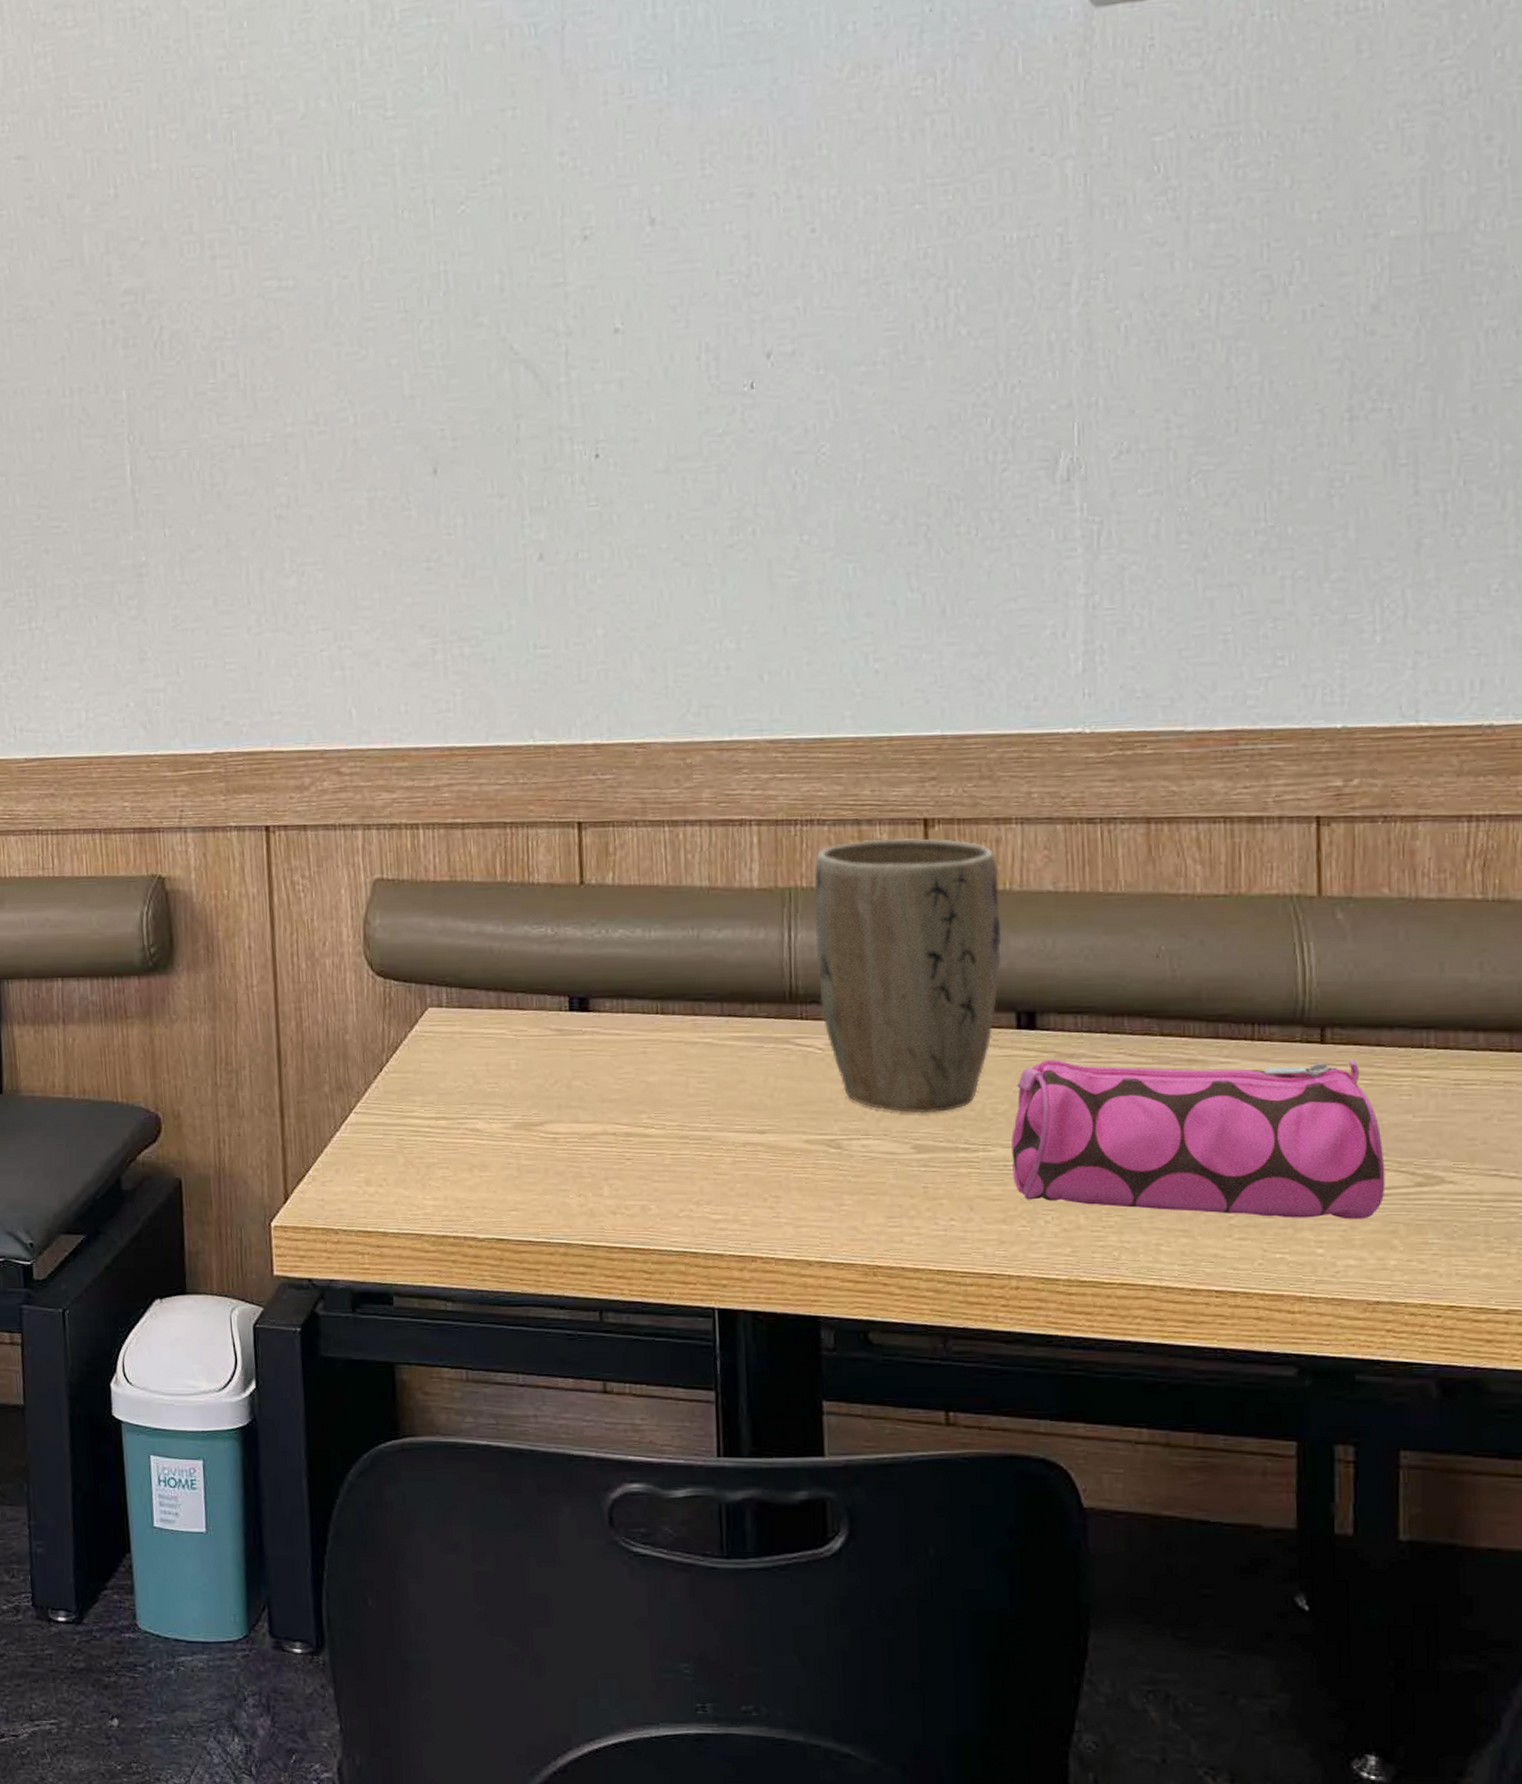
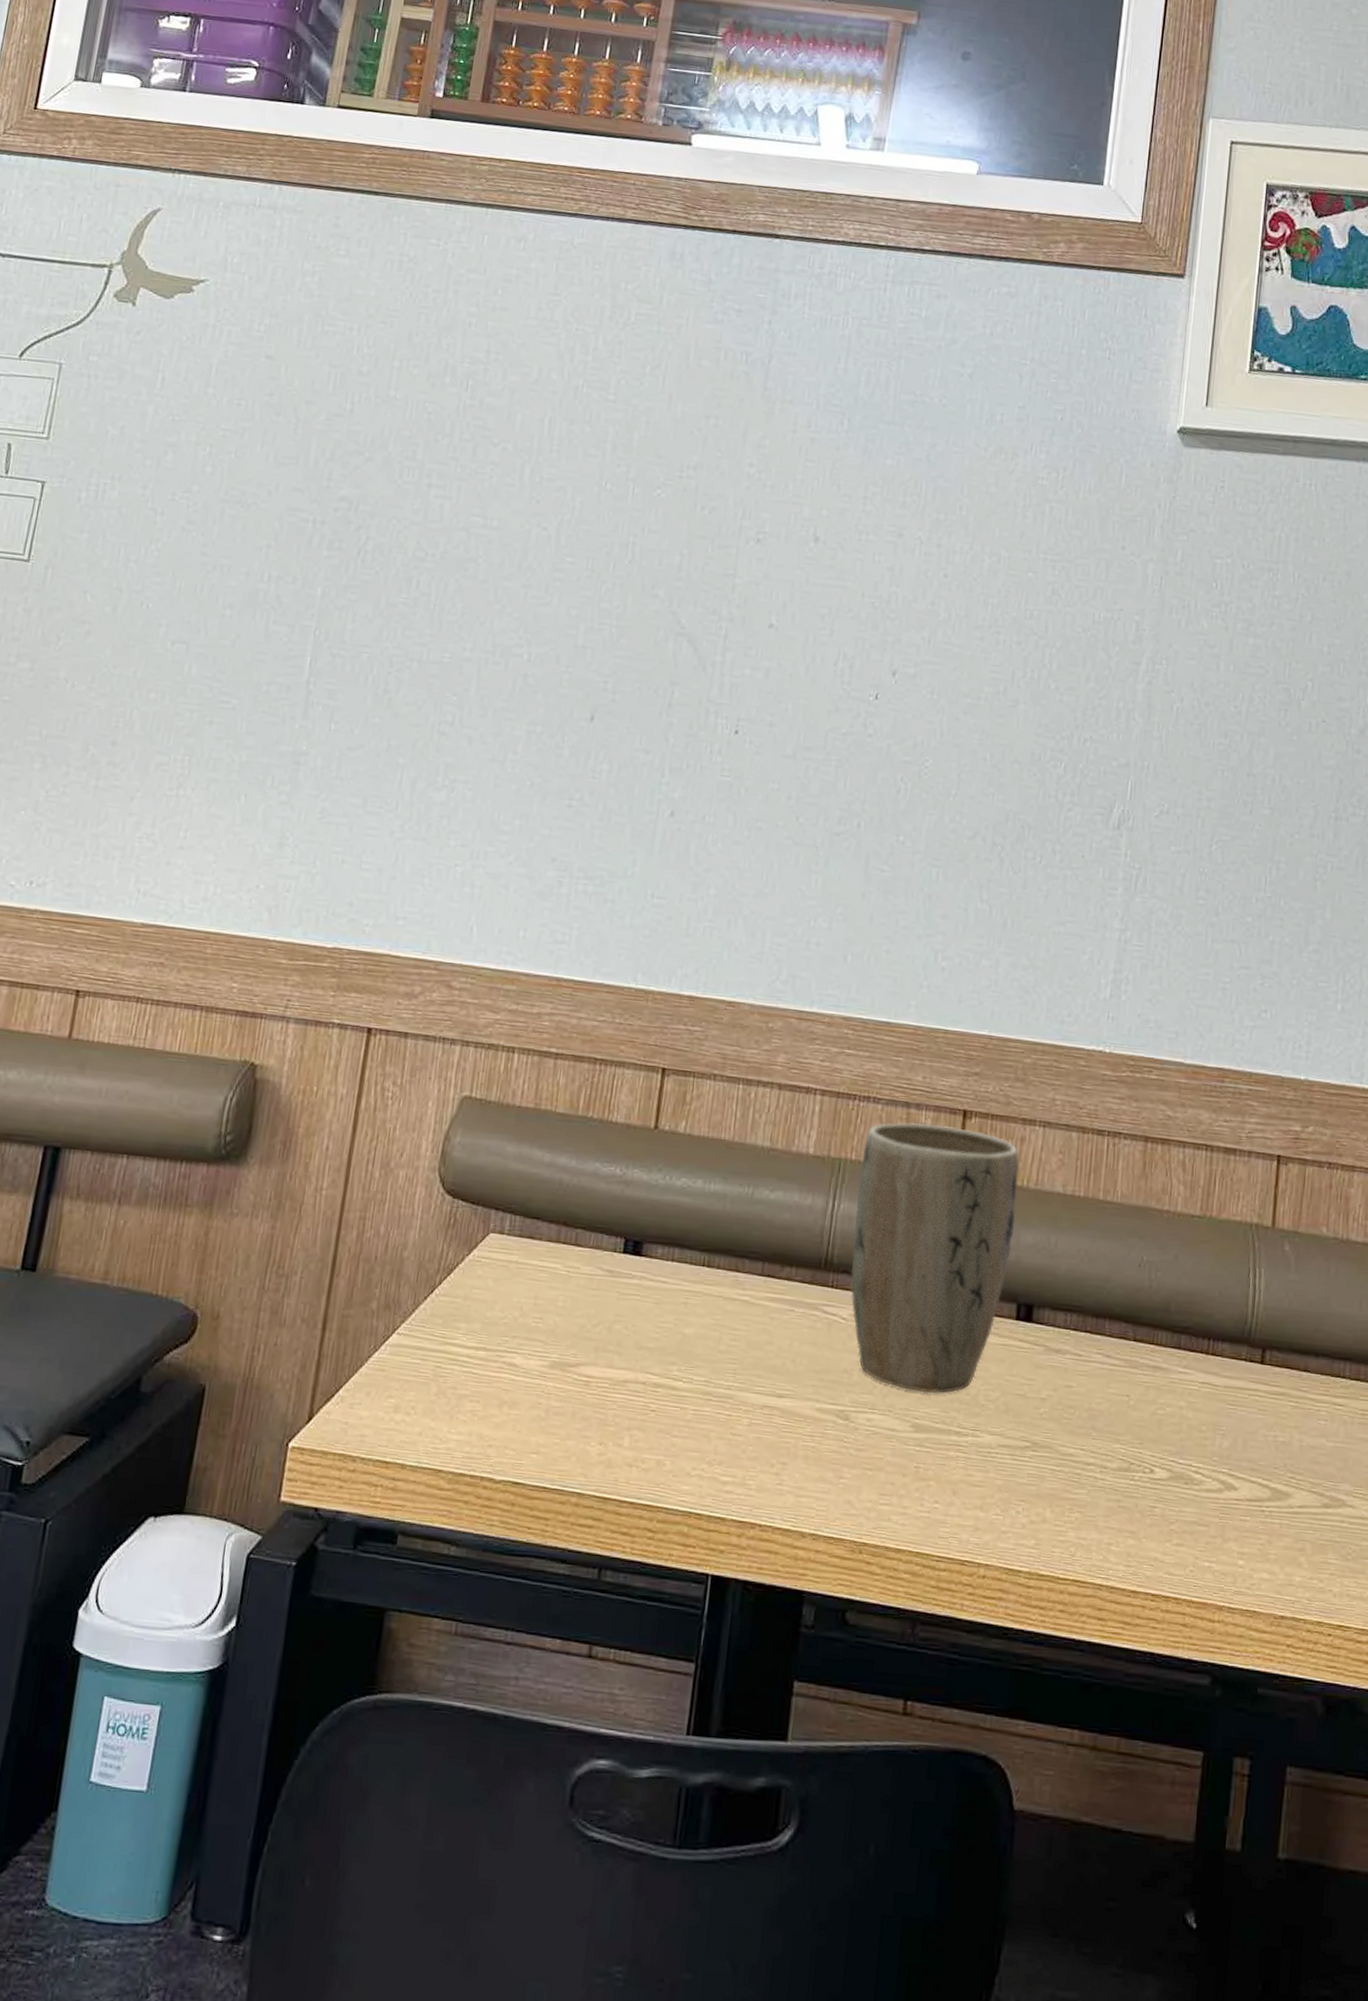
pencil case: present [1011,1059,1386,1220] -> none [994,1352,1301,1535]

